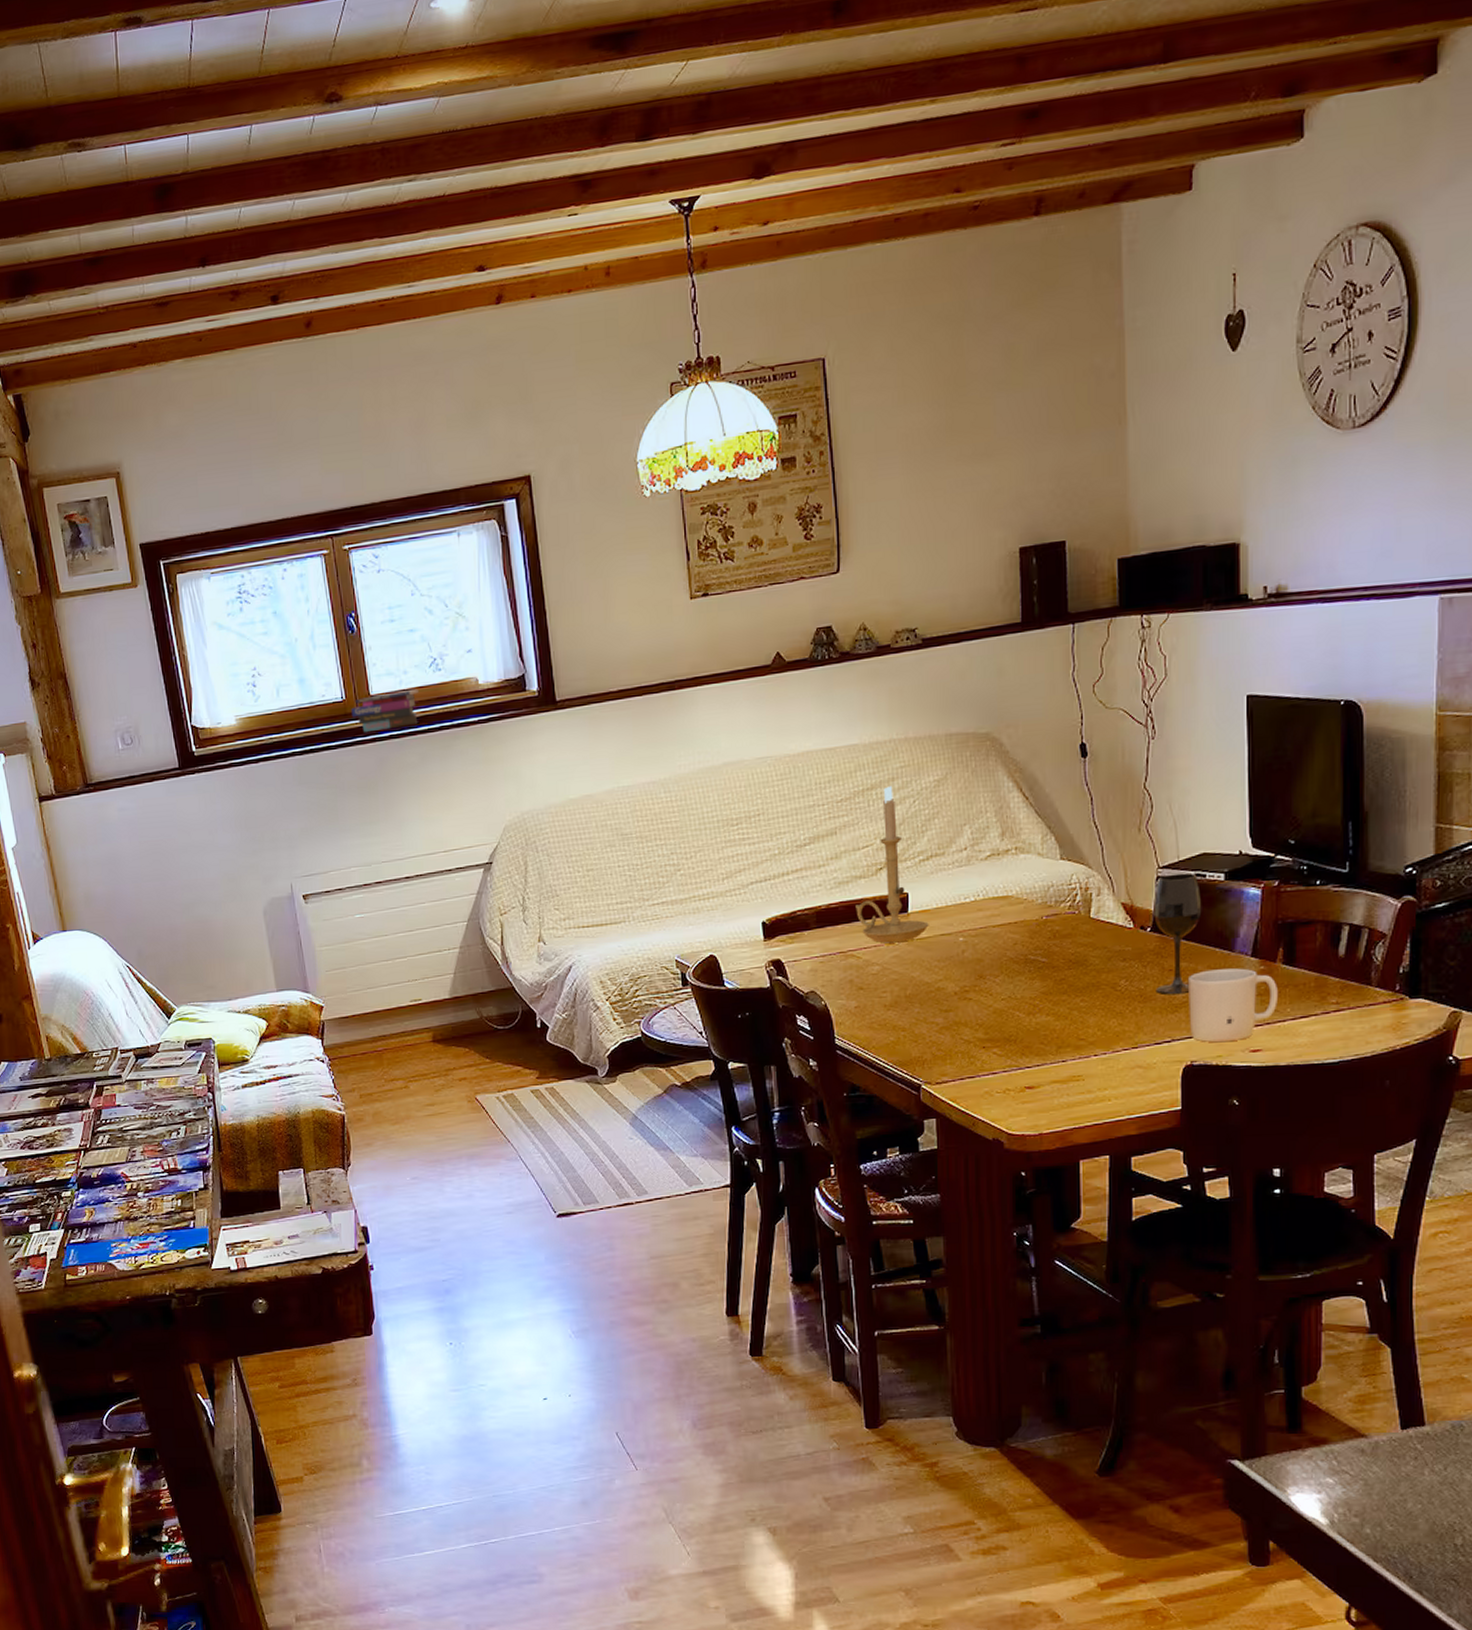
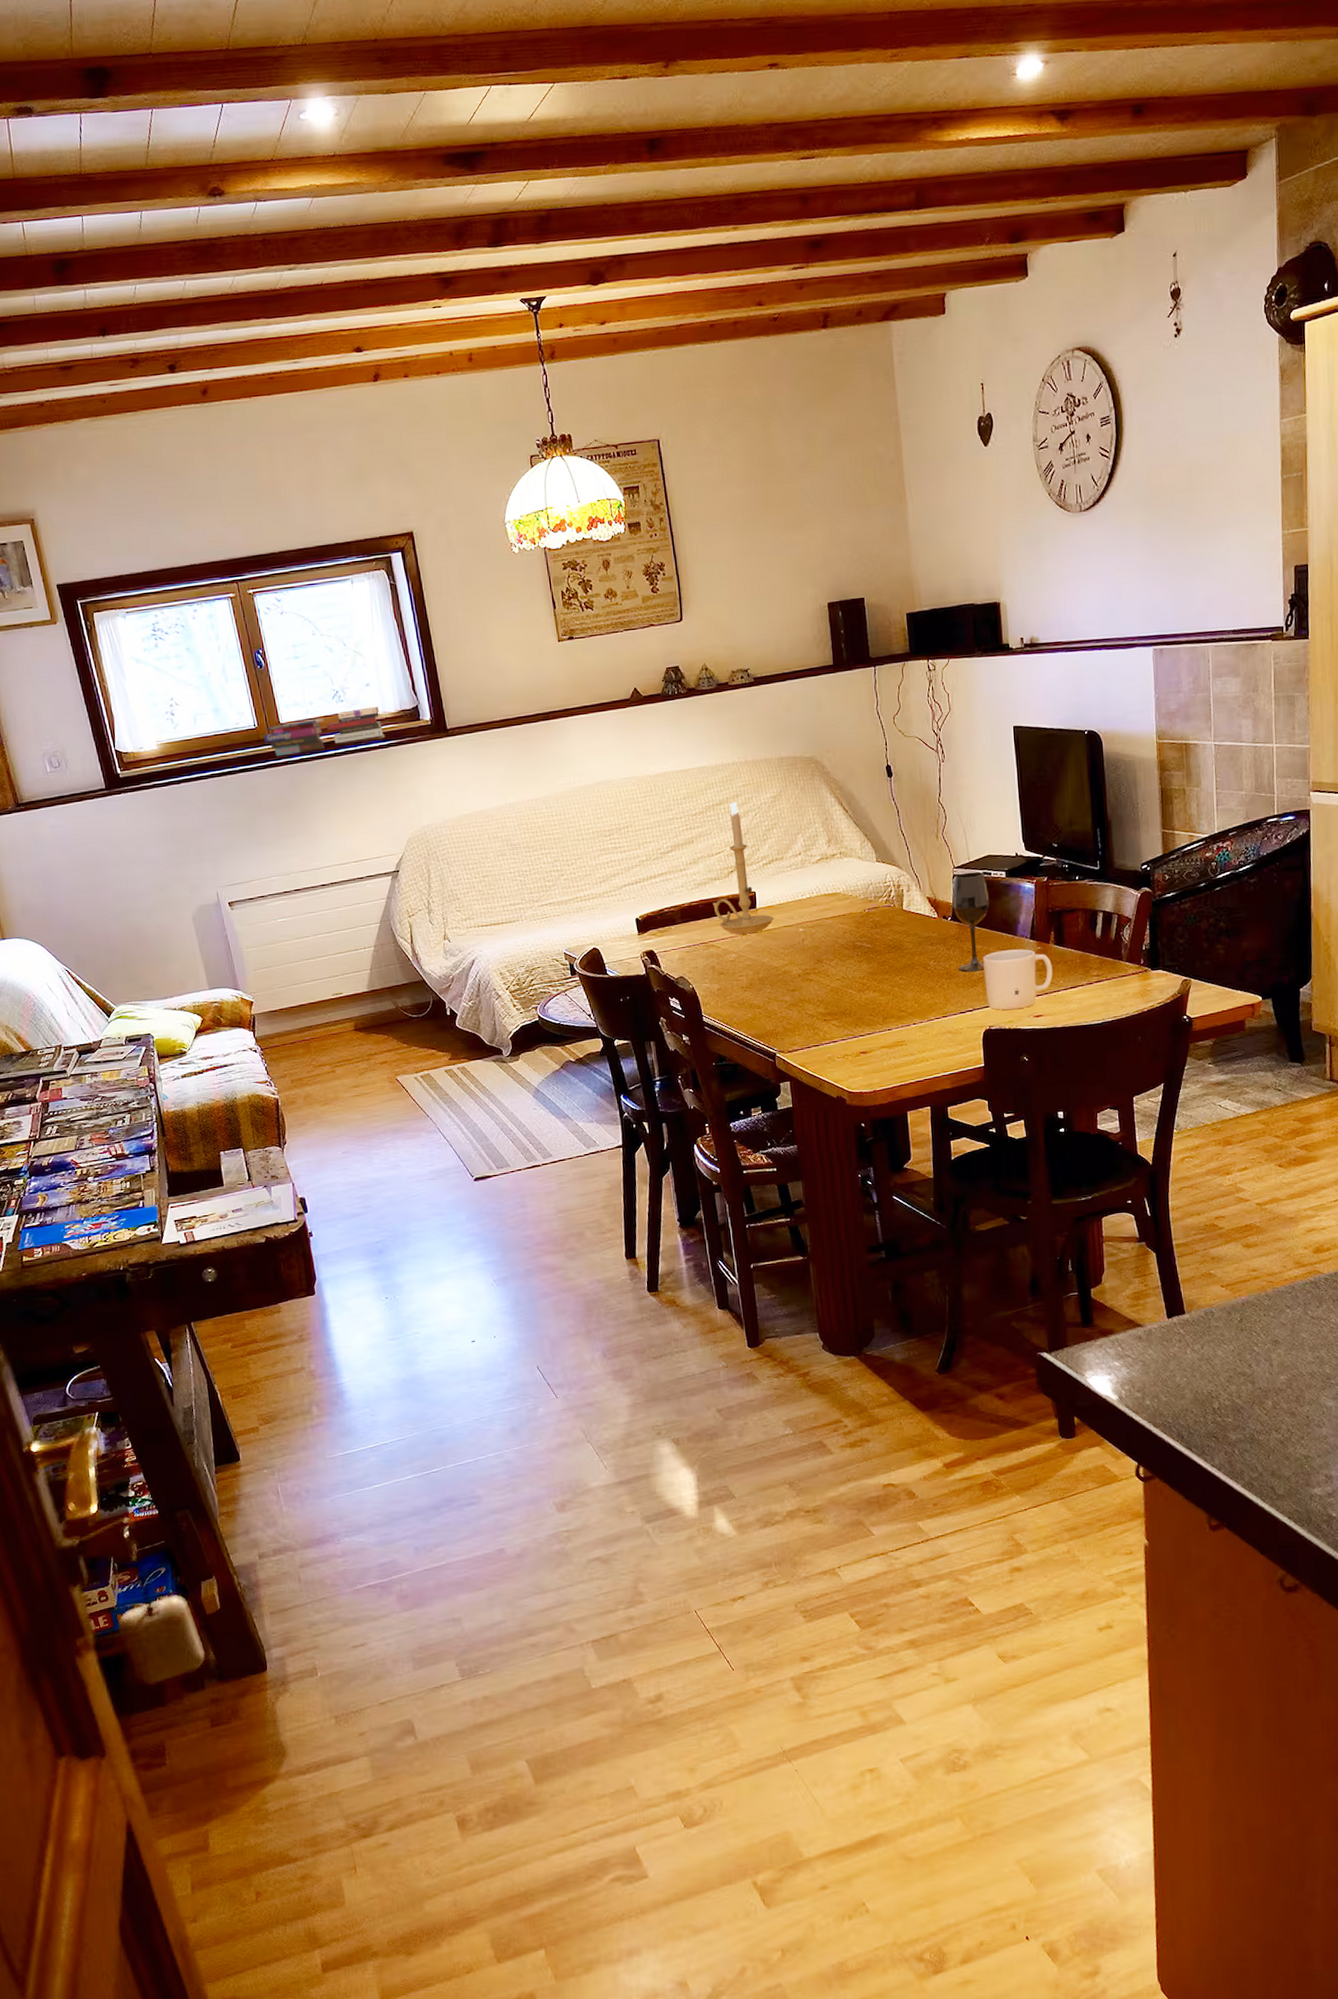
books: none [421,675,485,720] -> present [326,706,385,745]

